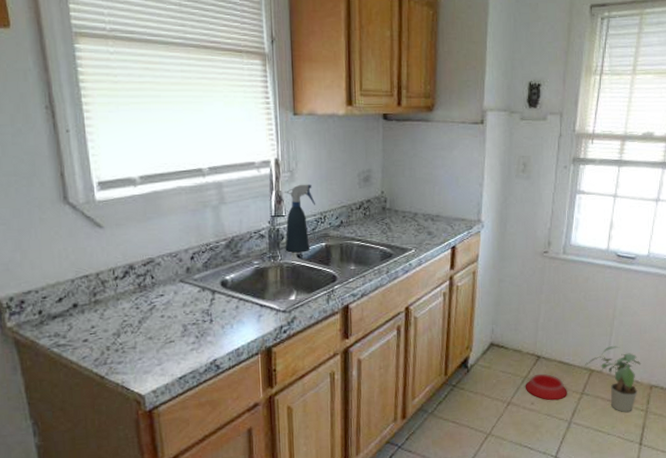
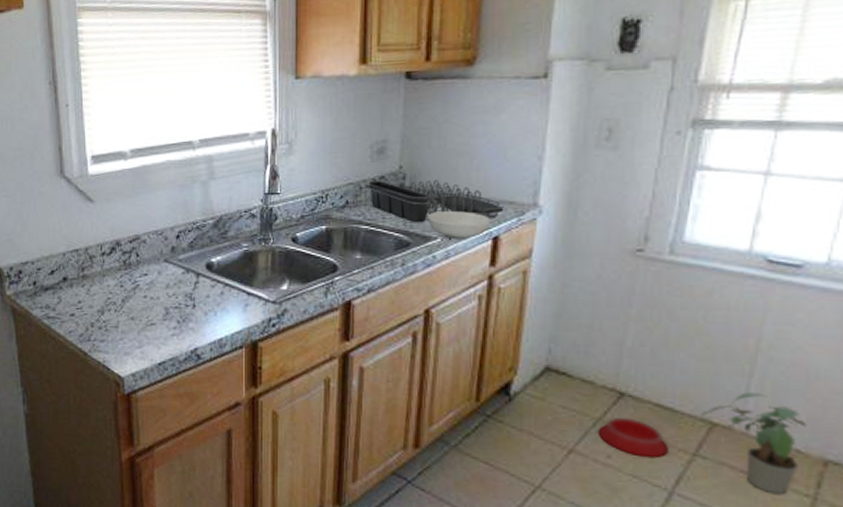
spray bottle: present [284,184,316,253] -> none [278,157,317,236]
dish rack: none [358,203,458,238] -> present [368,180,504,223]
bowl: none [404,227,449,250] -> present [427,211,491,240]

